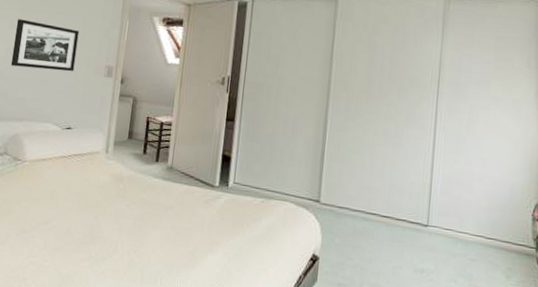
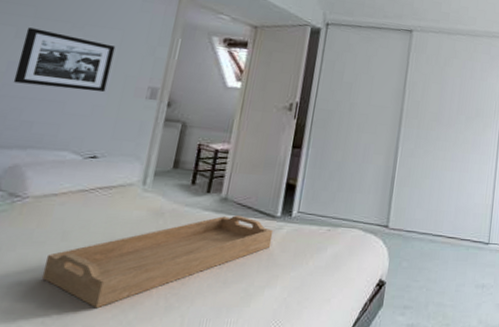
serving tray: none [40,183,213,258] -> present [42,215,274,309]

